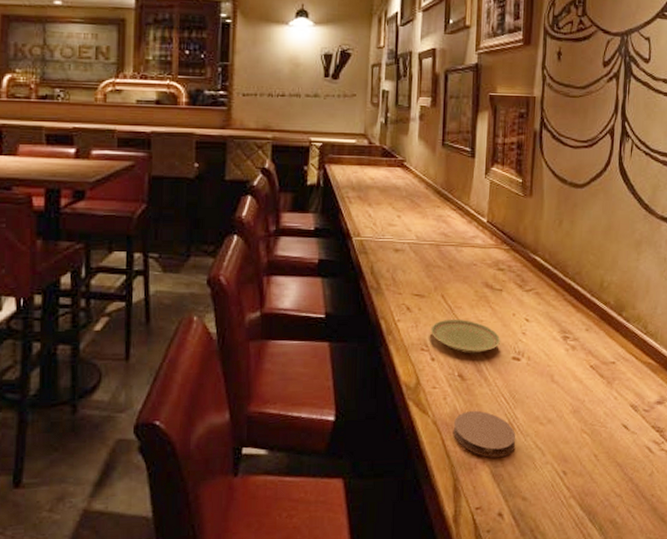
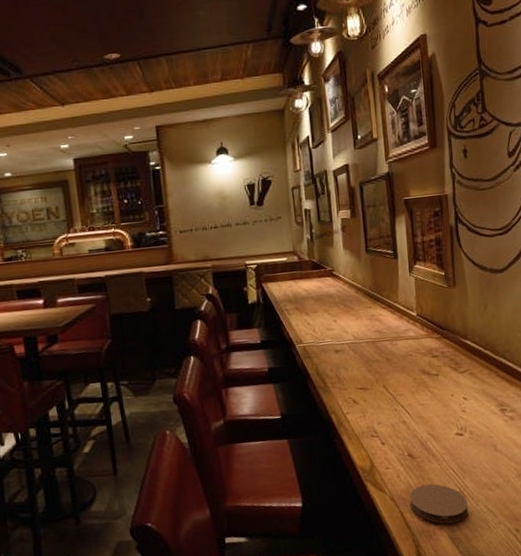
plate: present [430,318,501,354] -> none [377,405,444,435]

